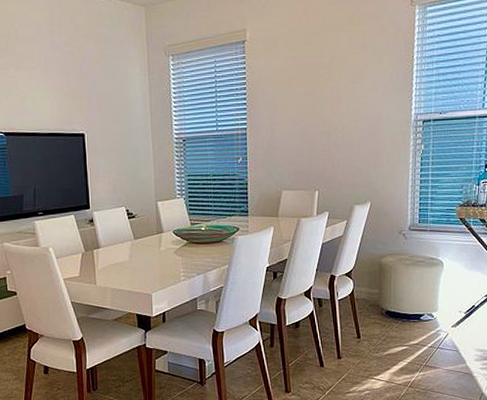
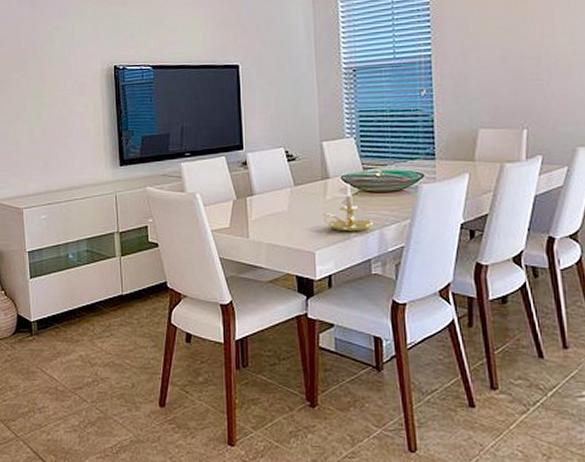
candle holder: none [156,237,199,277] -> present [321,184,373,232]

